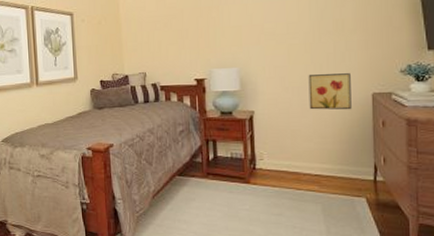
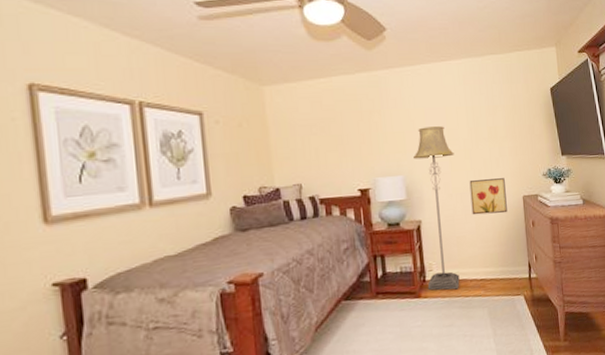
floor lamp: none [249,20,293,181] -> present [414,126,460,290]

